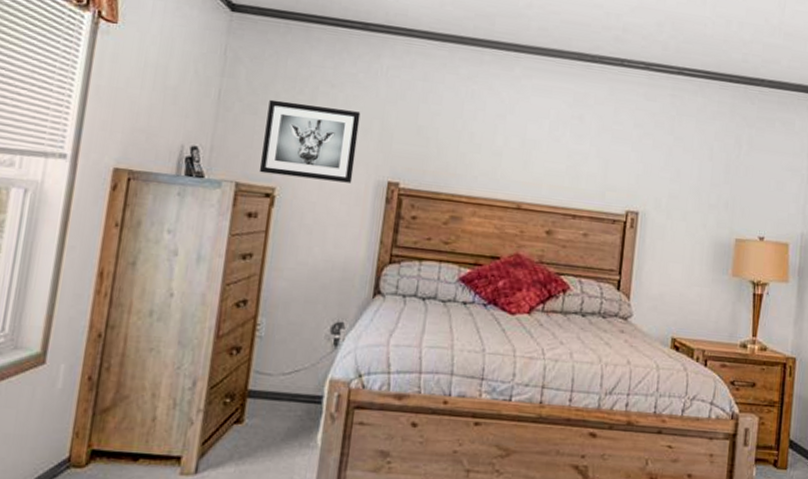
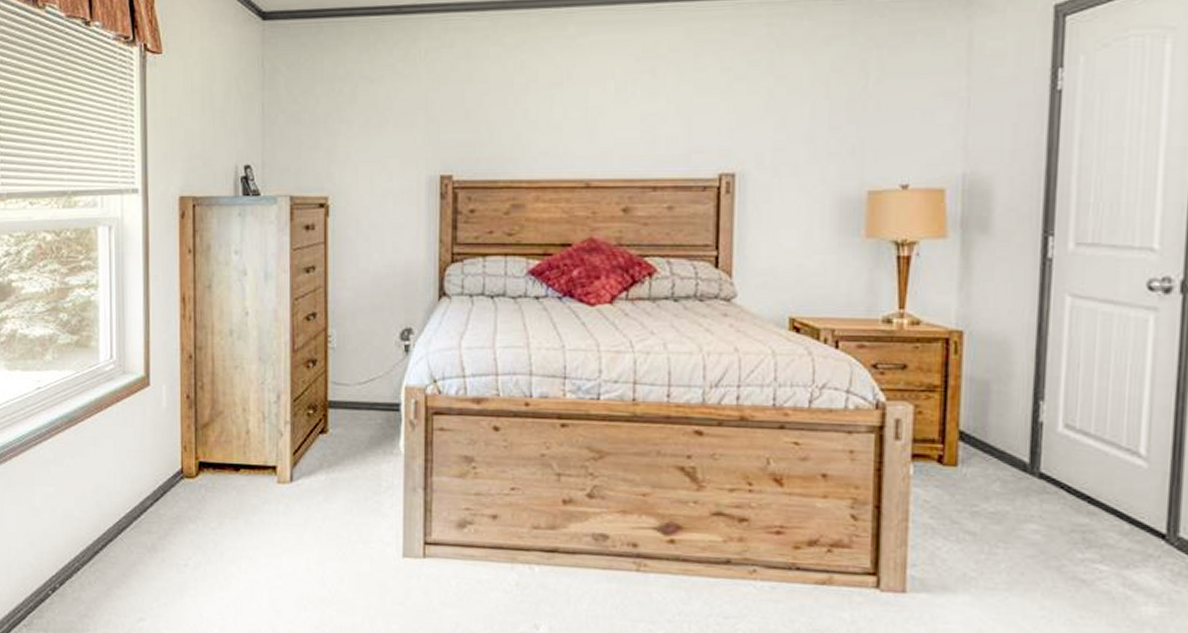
wall art: present [259,99,361,183] -> none [310,105,403,183]

